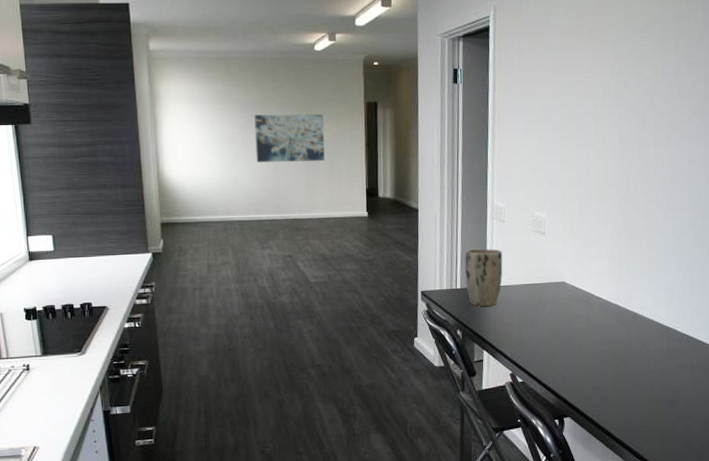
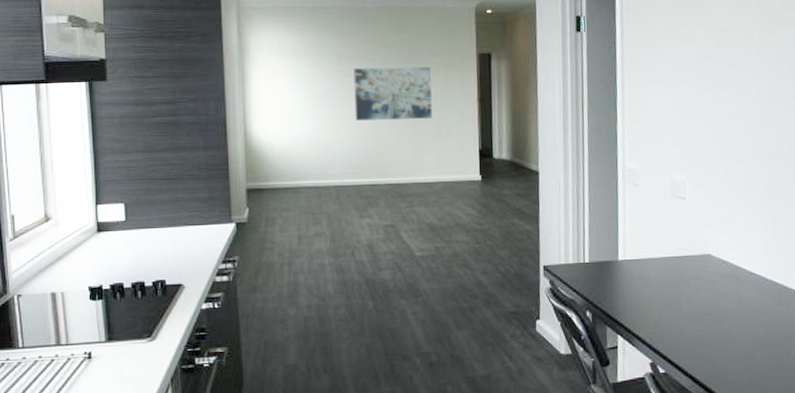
plant pot: present [465,248,503,306] -> none [593,216,638,283]

